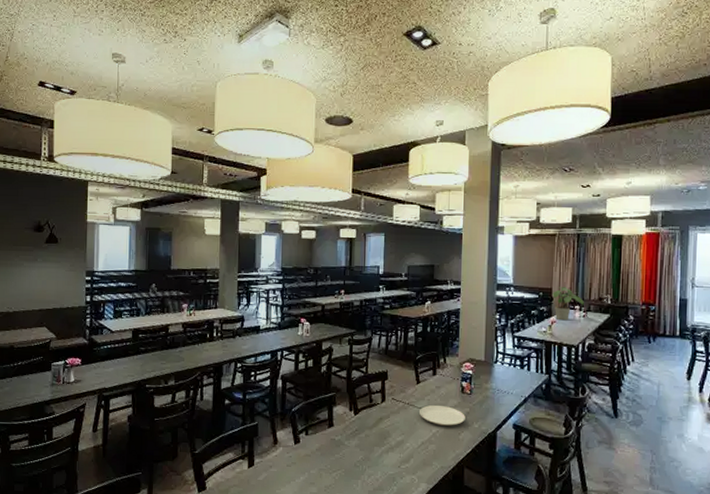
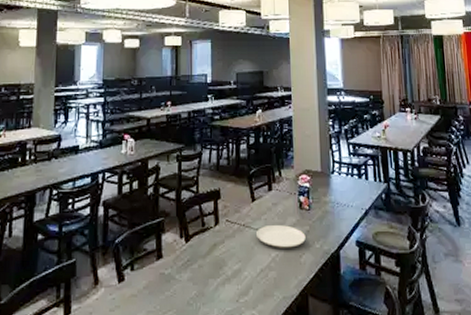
potted plant: present [552,287,584,321] -> none [383,89,414,124]

